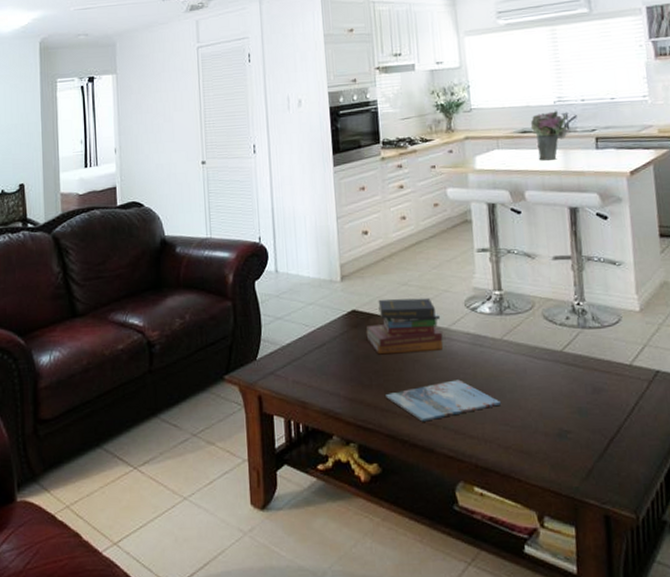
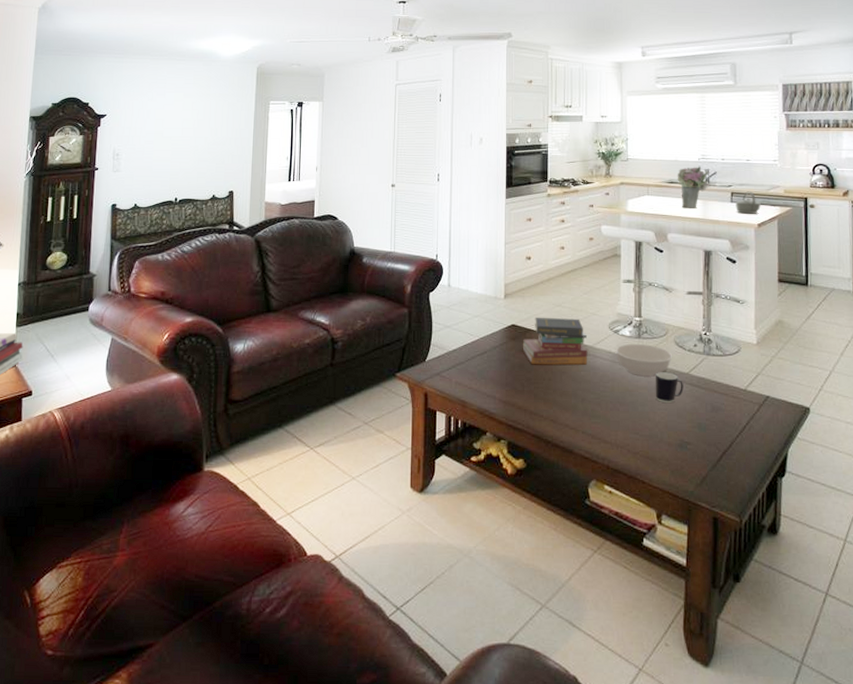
magazine: present [384,379,501,422] -> none [534,391,633,426]
bowl: none [474,321,543,359] -> present [615,344,673,377]
mug: none [523,350,558,388] -> present [655,371,683,404]
teapot: none [601,134,632,161] -> present [735,191,761,214]

